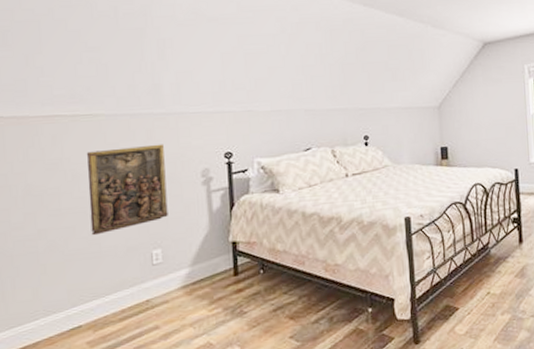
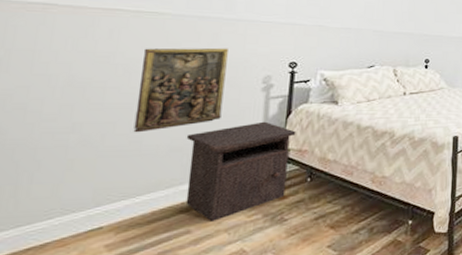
nightstand: none [139,215,243,318] -> present [185,121,296,223]

